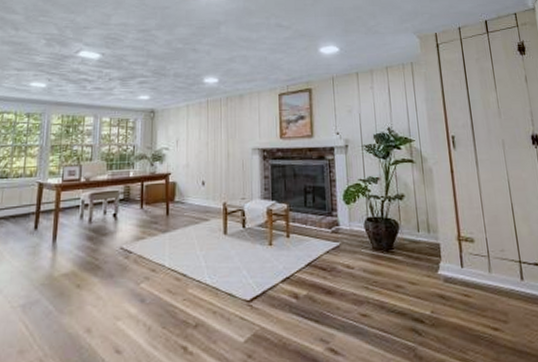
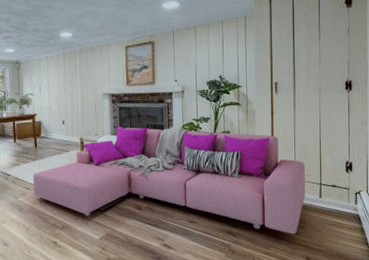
sofa: none [161,187,504,332] -> present [33,125,306,234]

